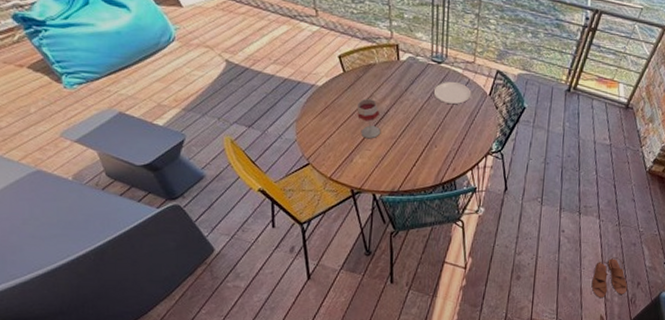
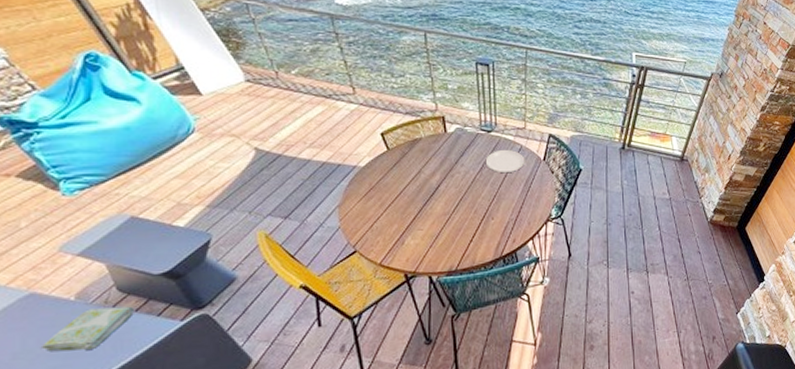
towel: none [44,189,119,225] -> present [40,306,134,352]
wineglass: present [356,99,381,139] -> none [404,176,433,218]
sandal: present [591,257,628,297] -> none [667,313,704,358]

